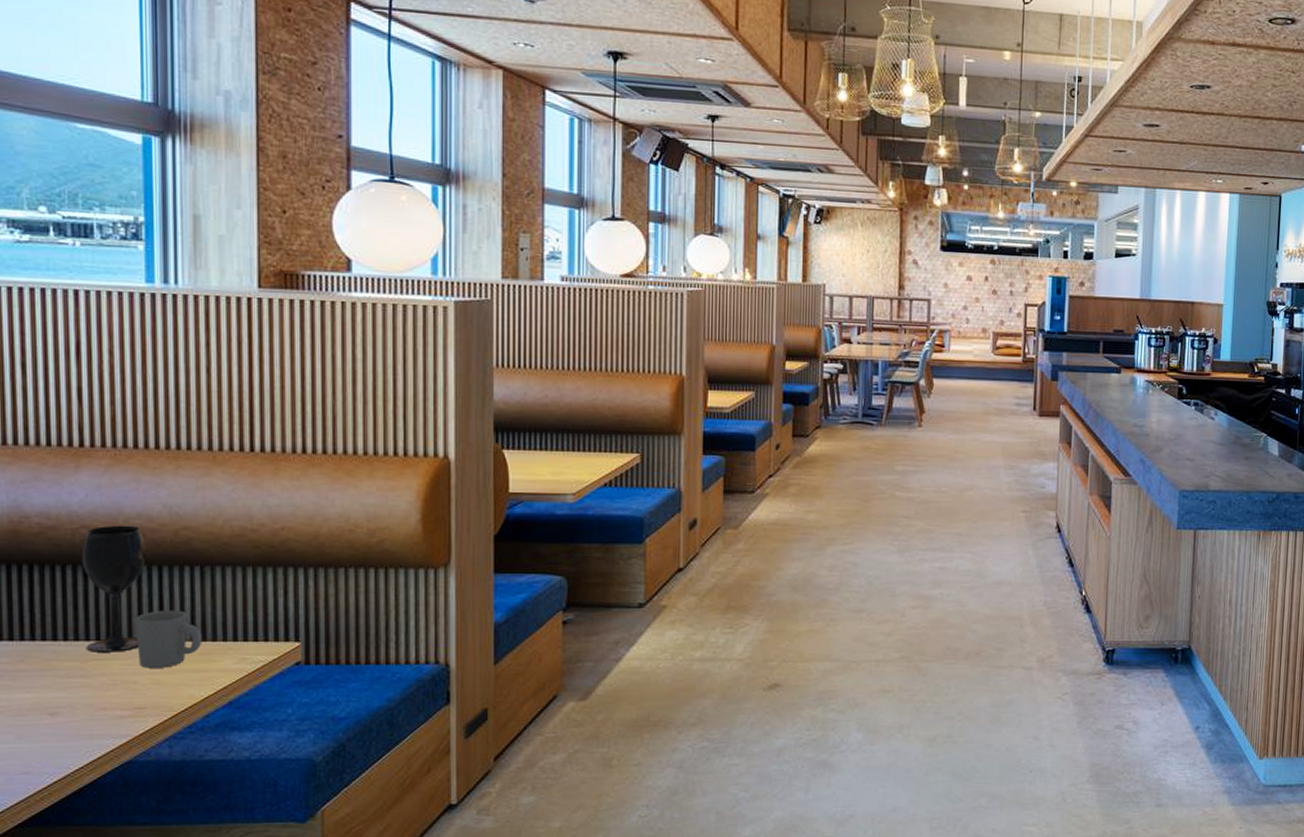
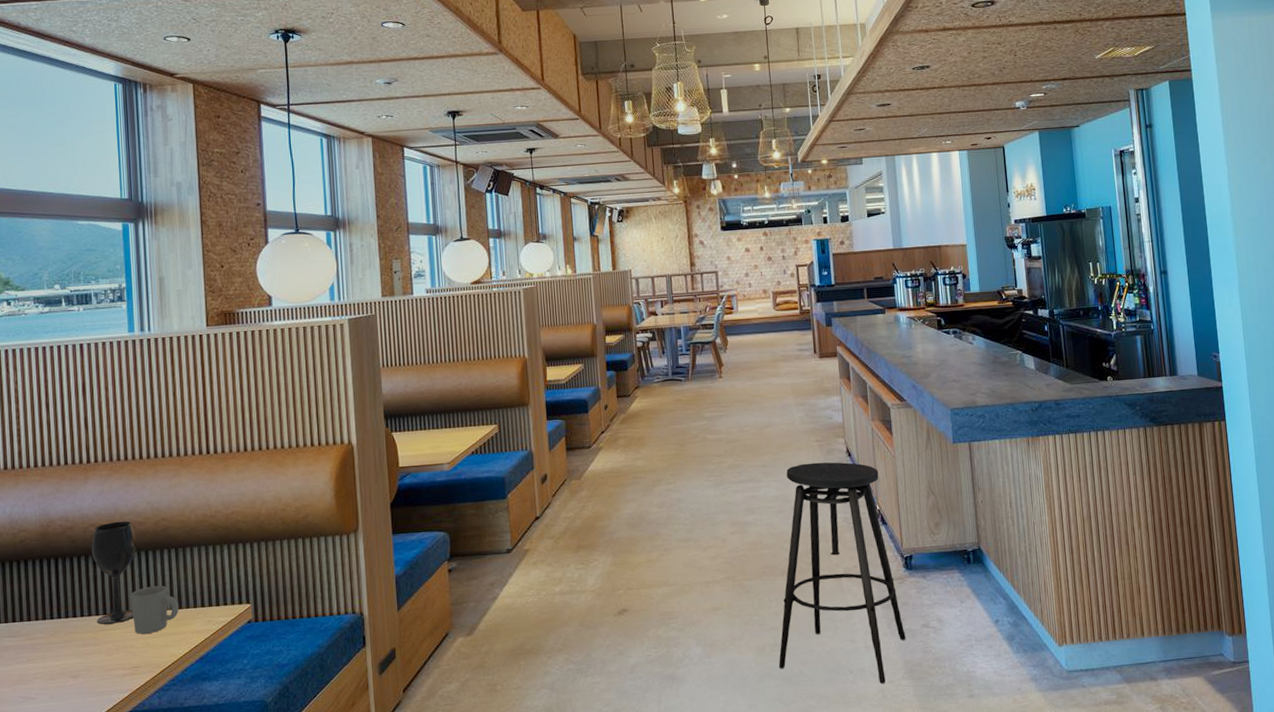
stool: none [949,536,1096,786] -> present [778,462,906,684]

